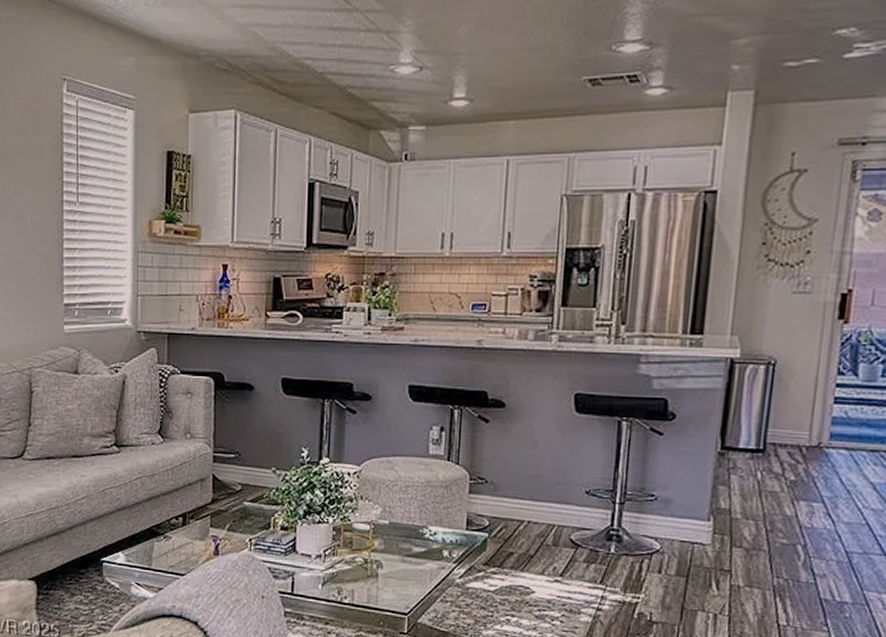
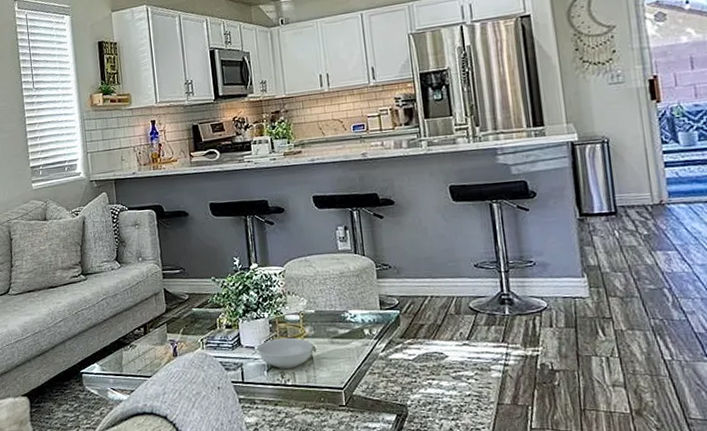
bowl: none [314,548,380,586] -> present [257,337,313,370]

